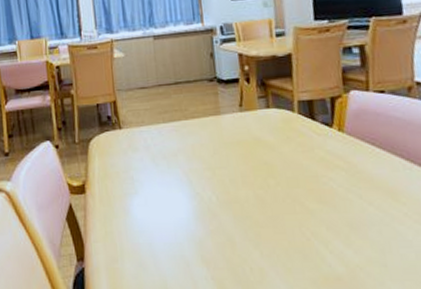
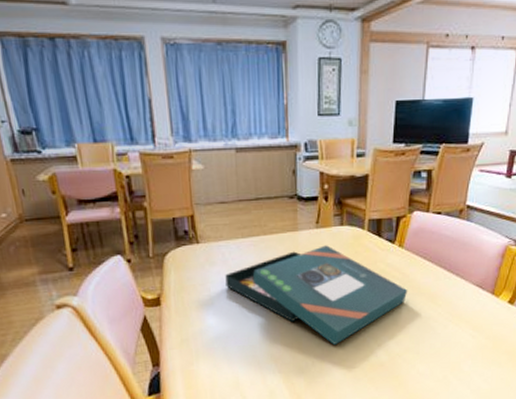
board game: none [148,130,359,248] -> present [225,245,408,345]

